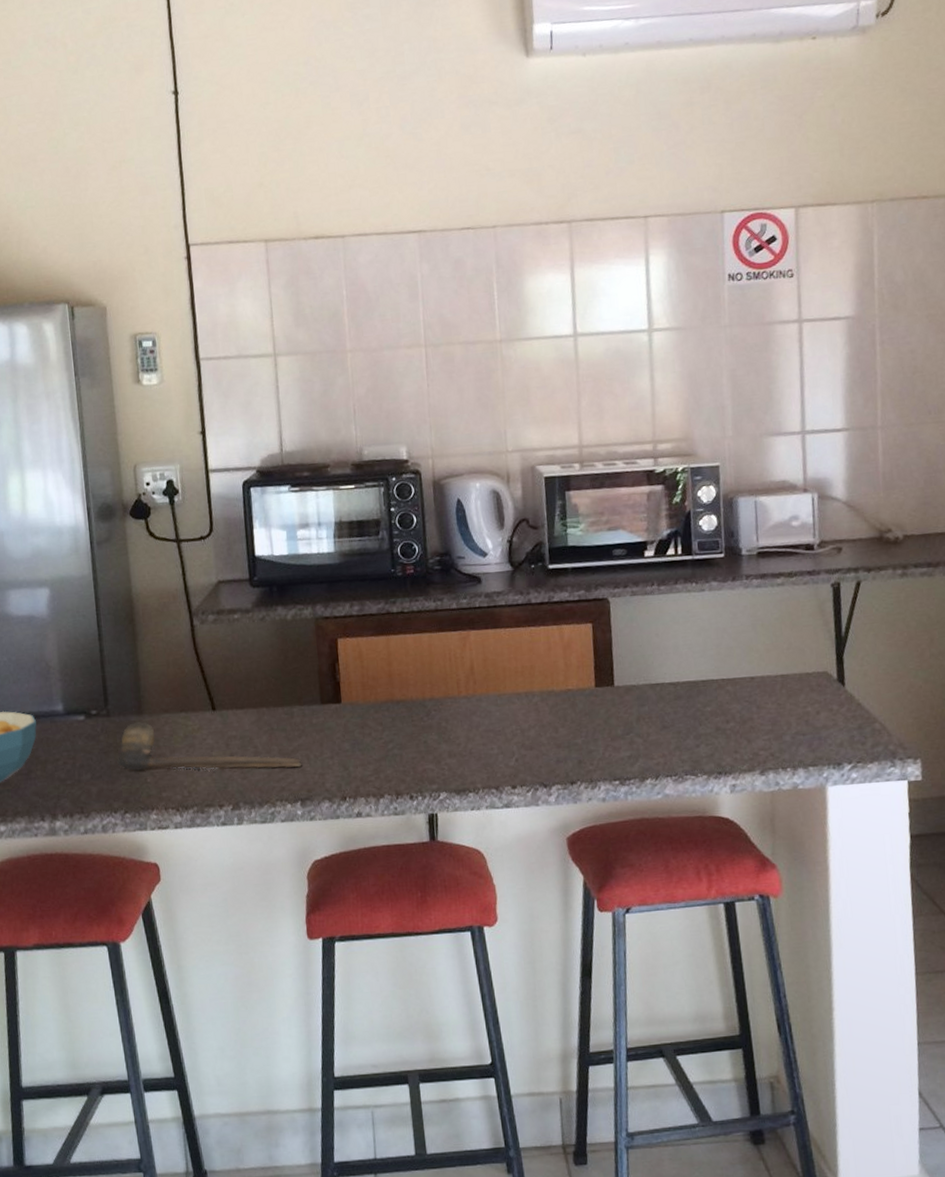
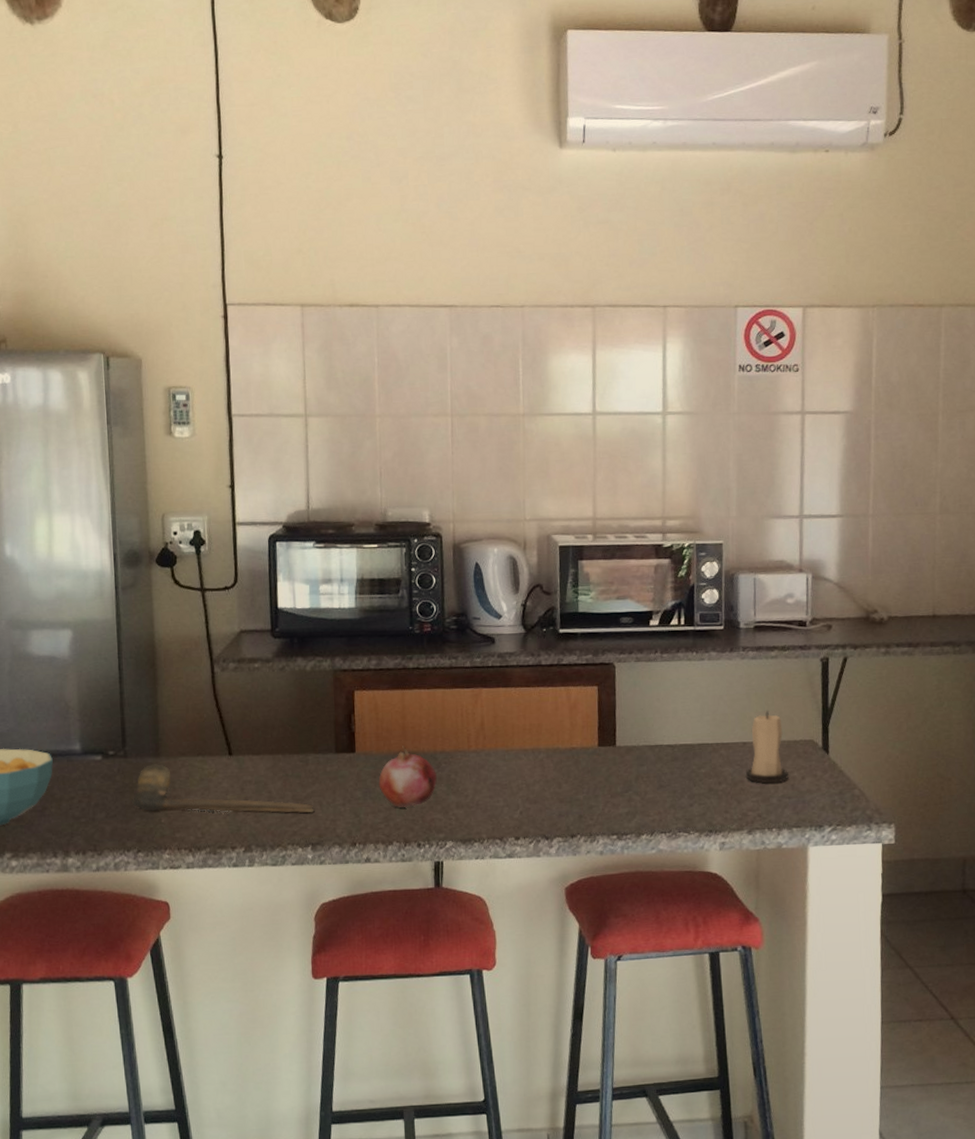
fruit: none [366,694,427,759] -> present [378,745,437,808]
candle: none [754,641,803,720] -> present [745,710,790,784]

